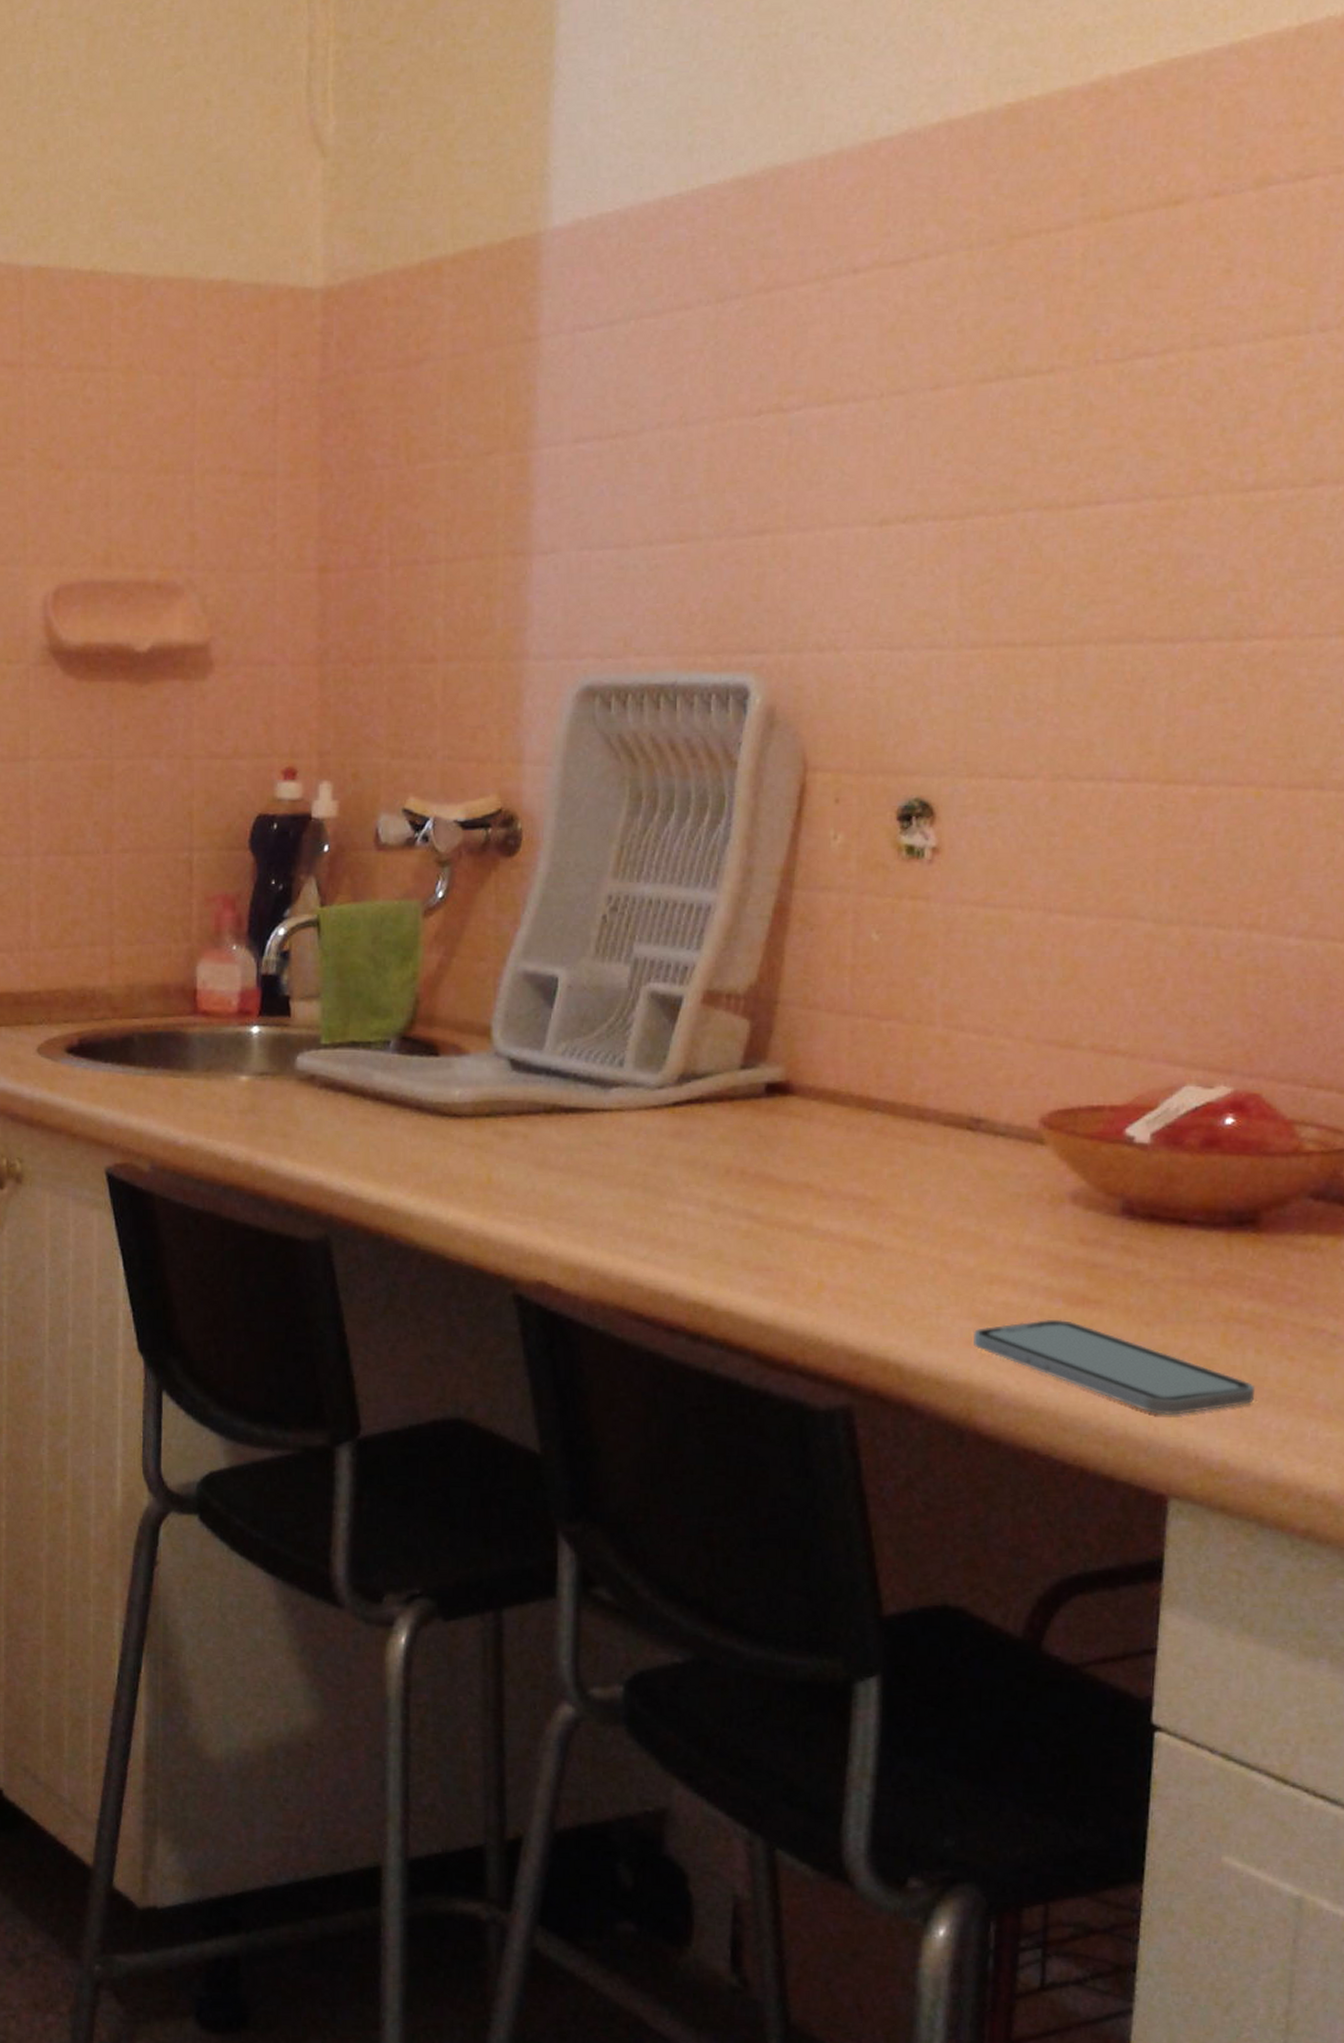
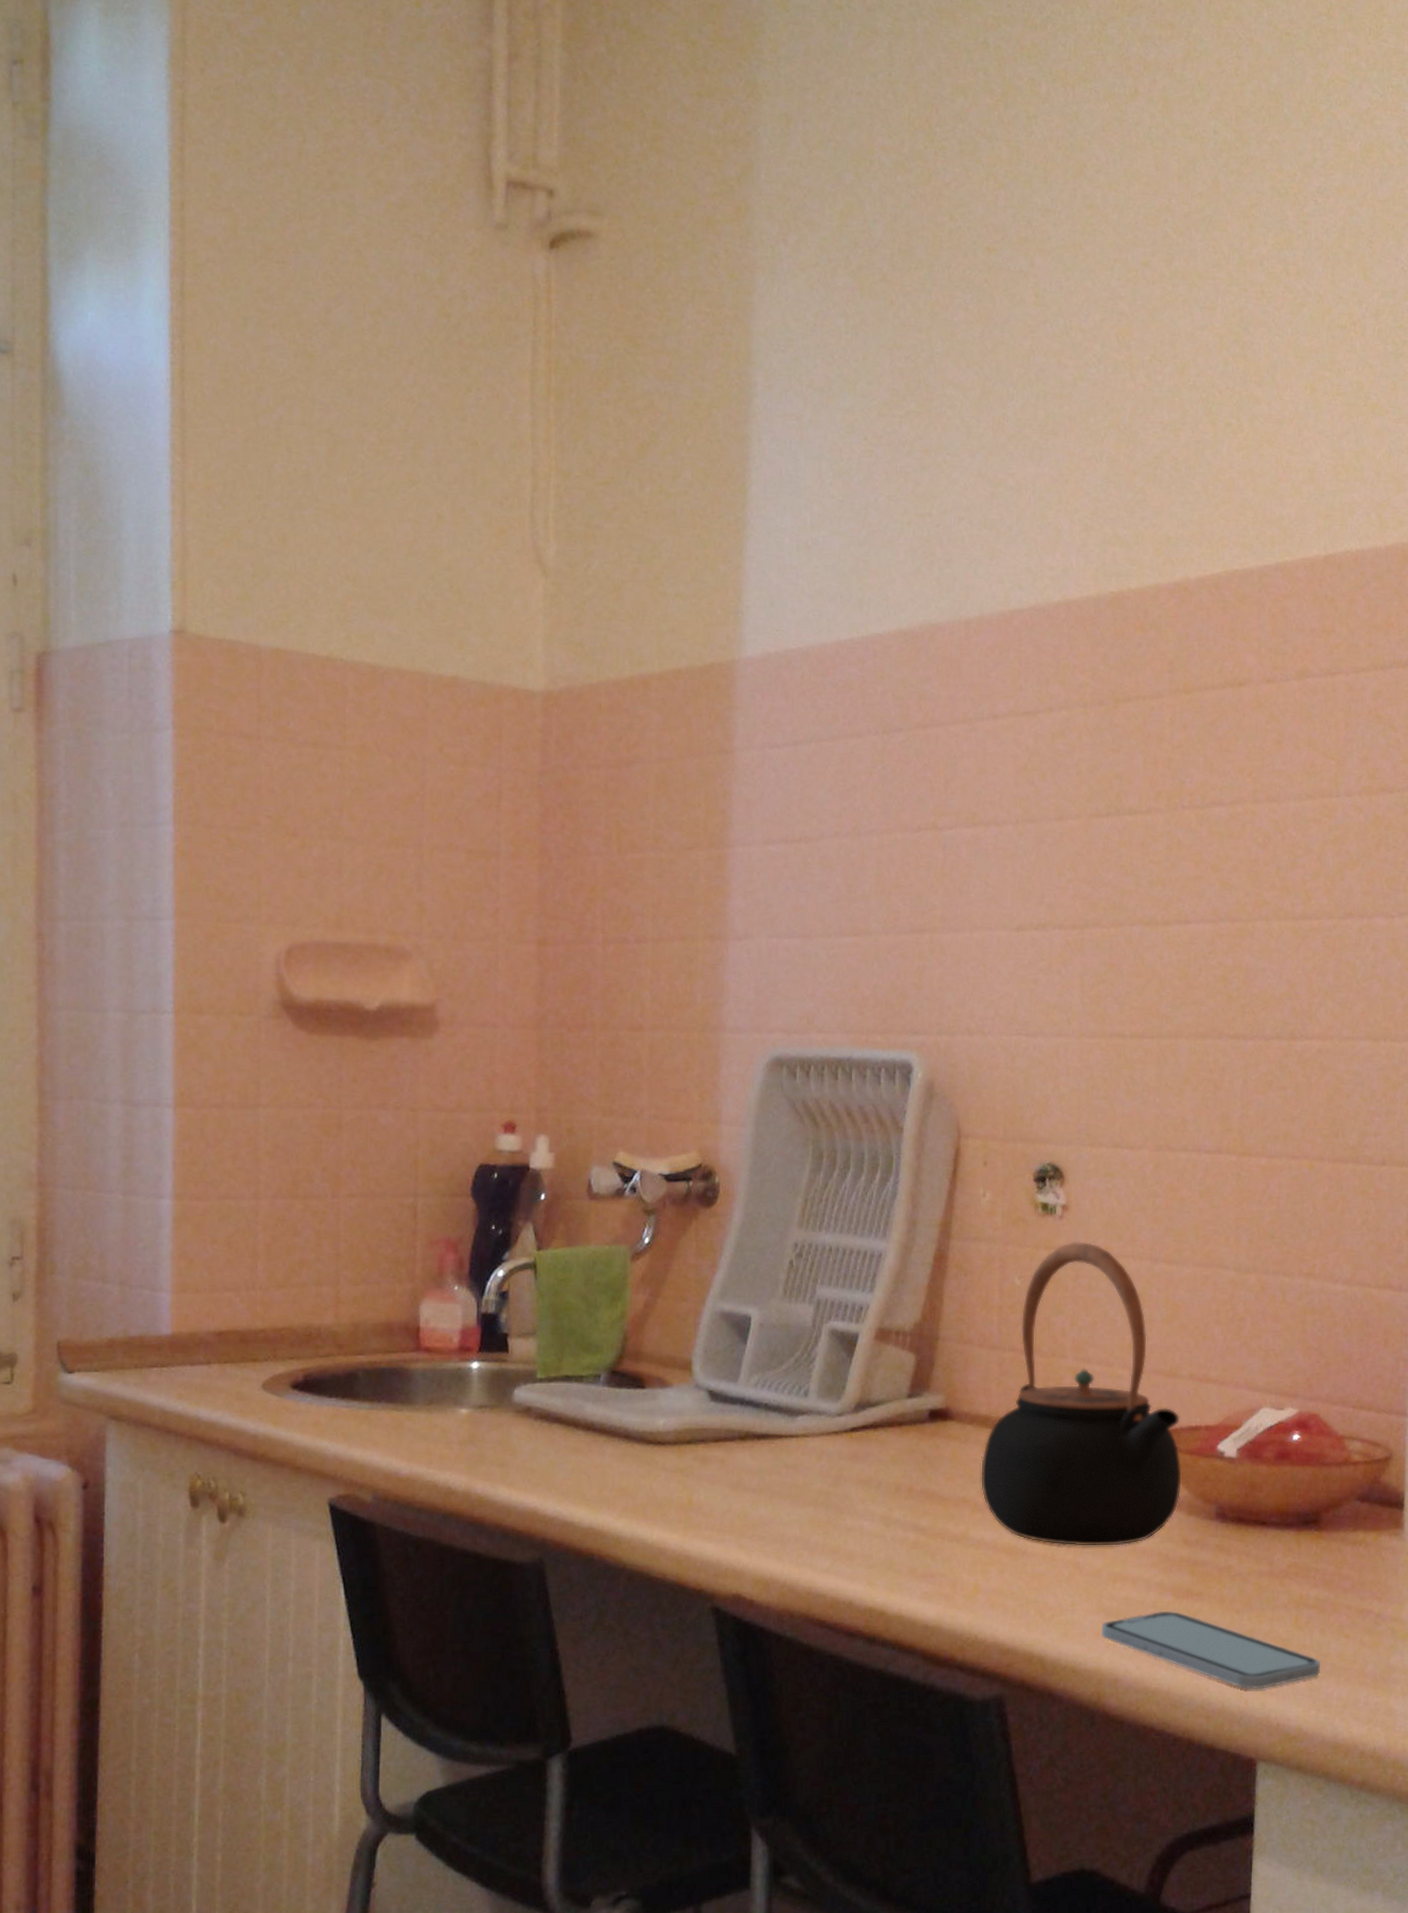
teapot: none [827,889,1079,1243] -> present [981,1241,1182,1546]

